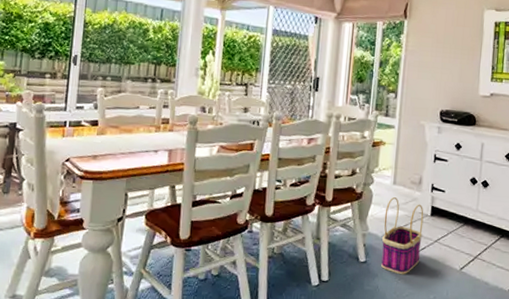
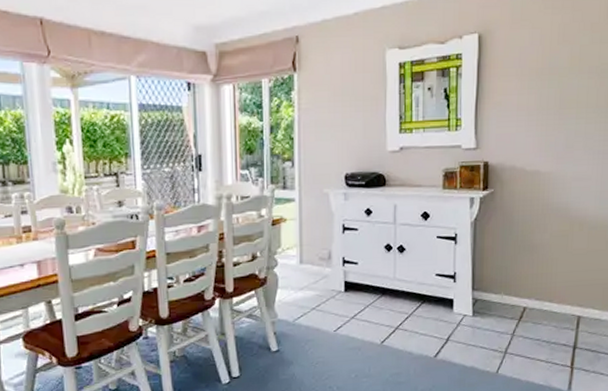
basket: present [381,197,424,275] -> none [294,278,337,359]

